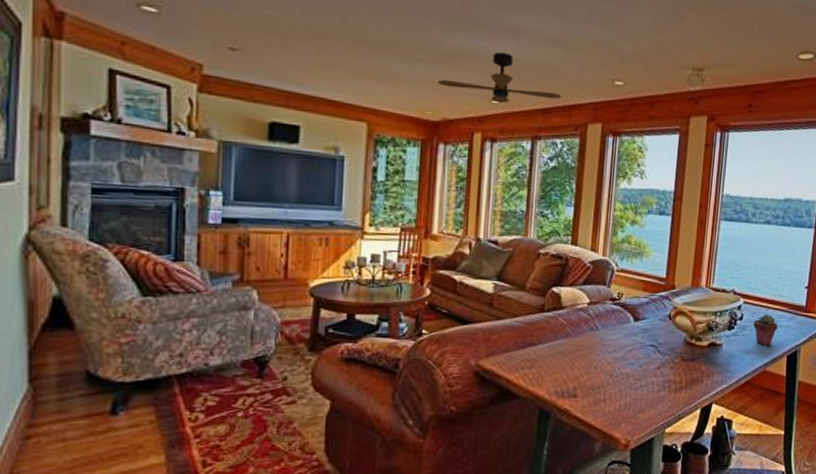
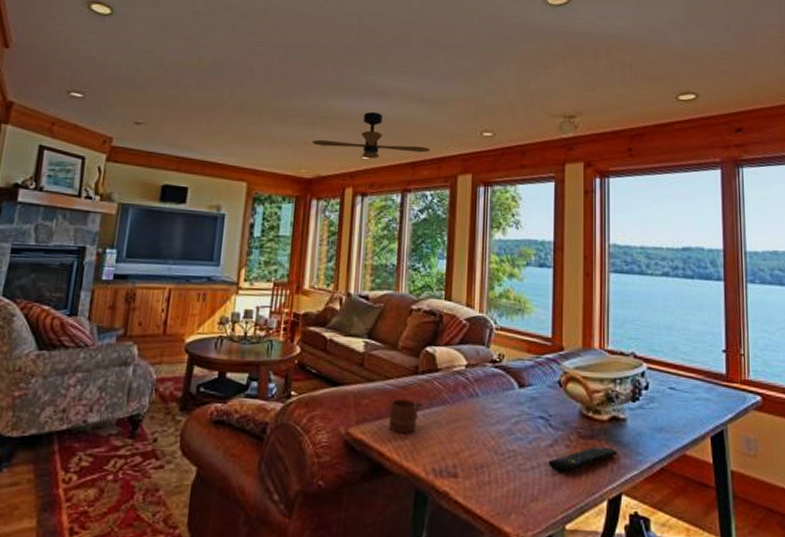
mug: none [517,334,549,364] -> present [389,399,424,434]
remote control: none [655,367,713,389] -> present [548,446,618,473]
potted succulent: present [753,314,778,345] -> none [663,383,694,422]

